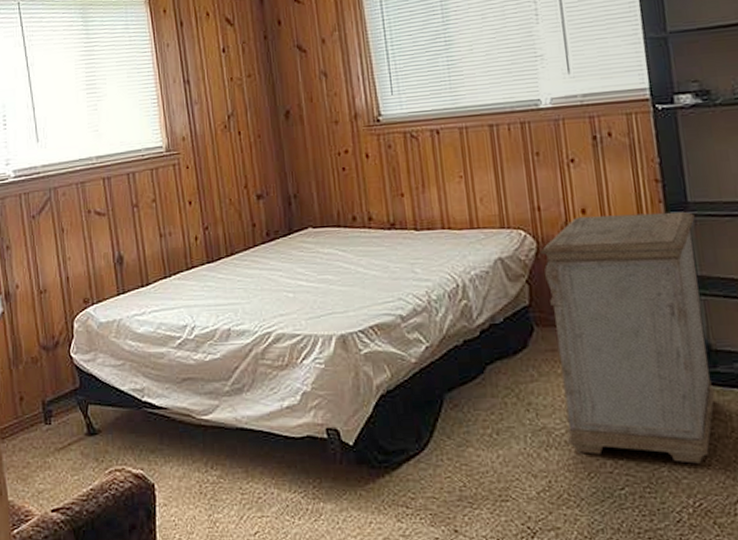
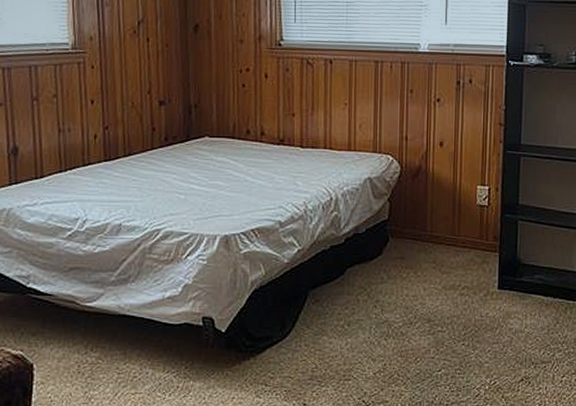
nightstand: present [539,212,715,464] -> none [402,148,524,352]

